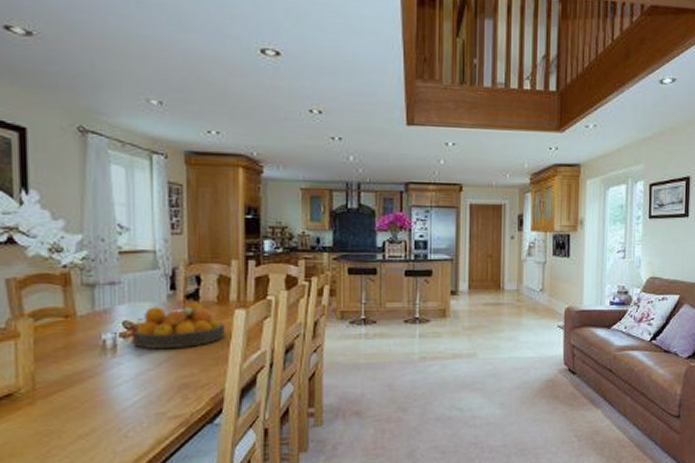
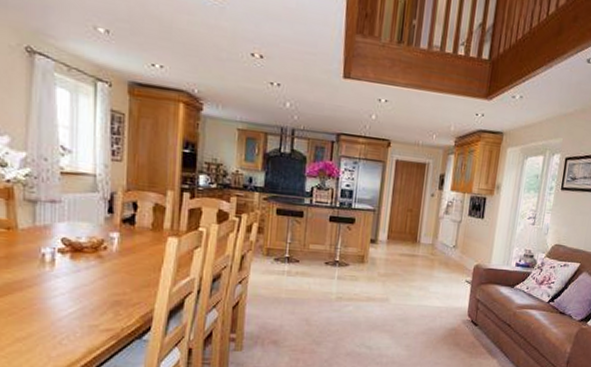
fruit bowl: present [134,301,225,350] -> none [71,226,158,268]

